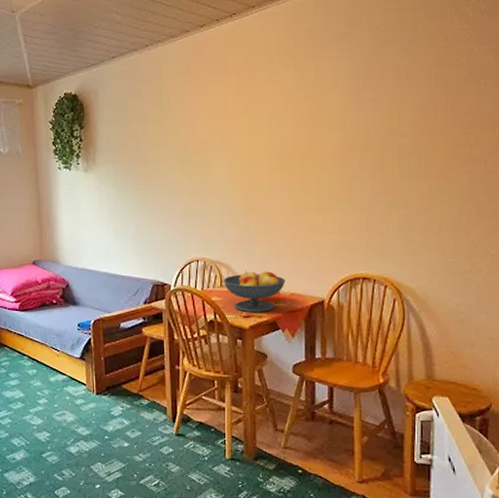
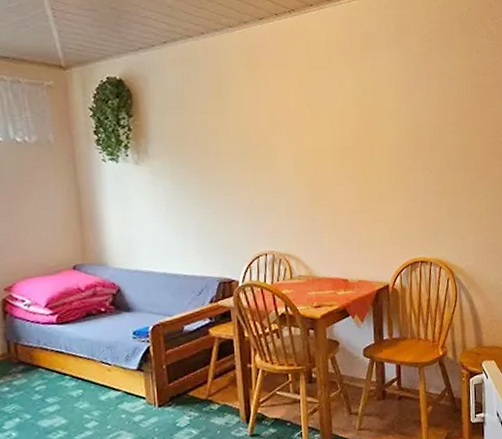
fruit bowl: present [223,270,285,313] -> none [292,261,353,302]

